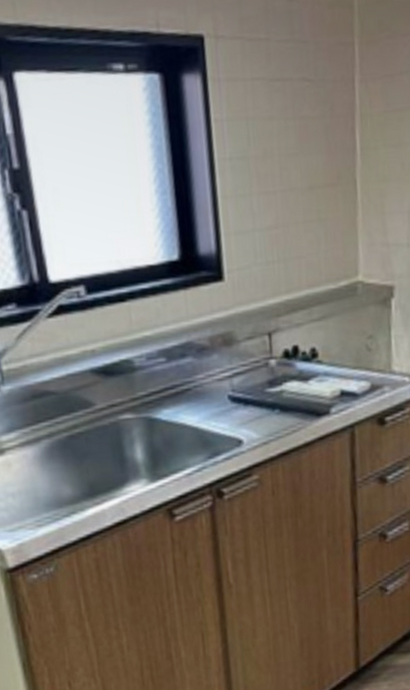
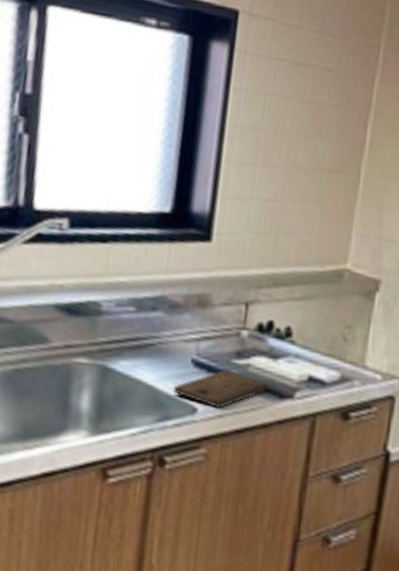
cutting board: none [216,400,305,436] -> present [173,370,269,408]

